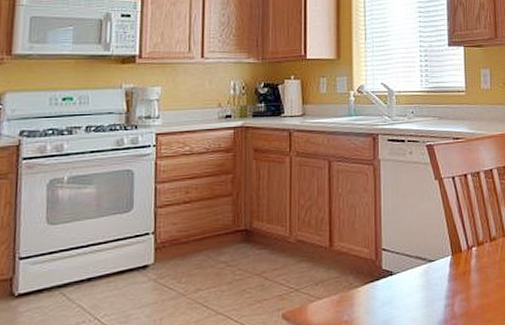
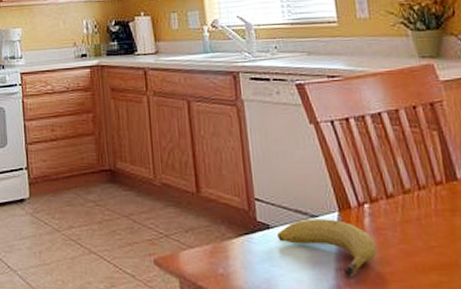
fruit: none [399,262,478,311] -> present [277,219,377,277]

